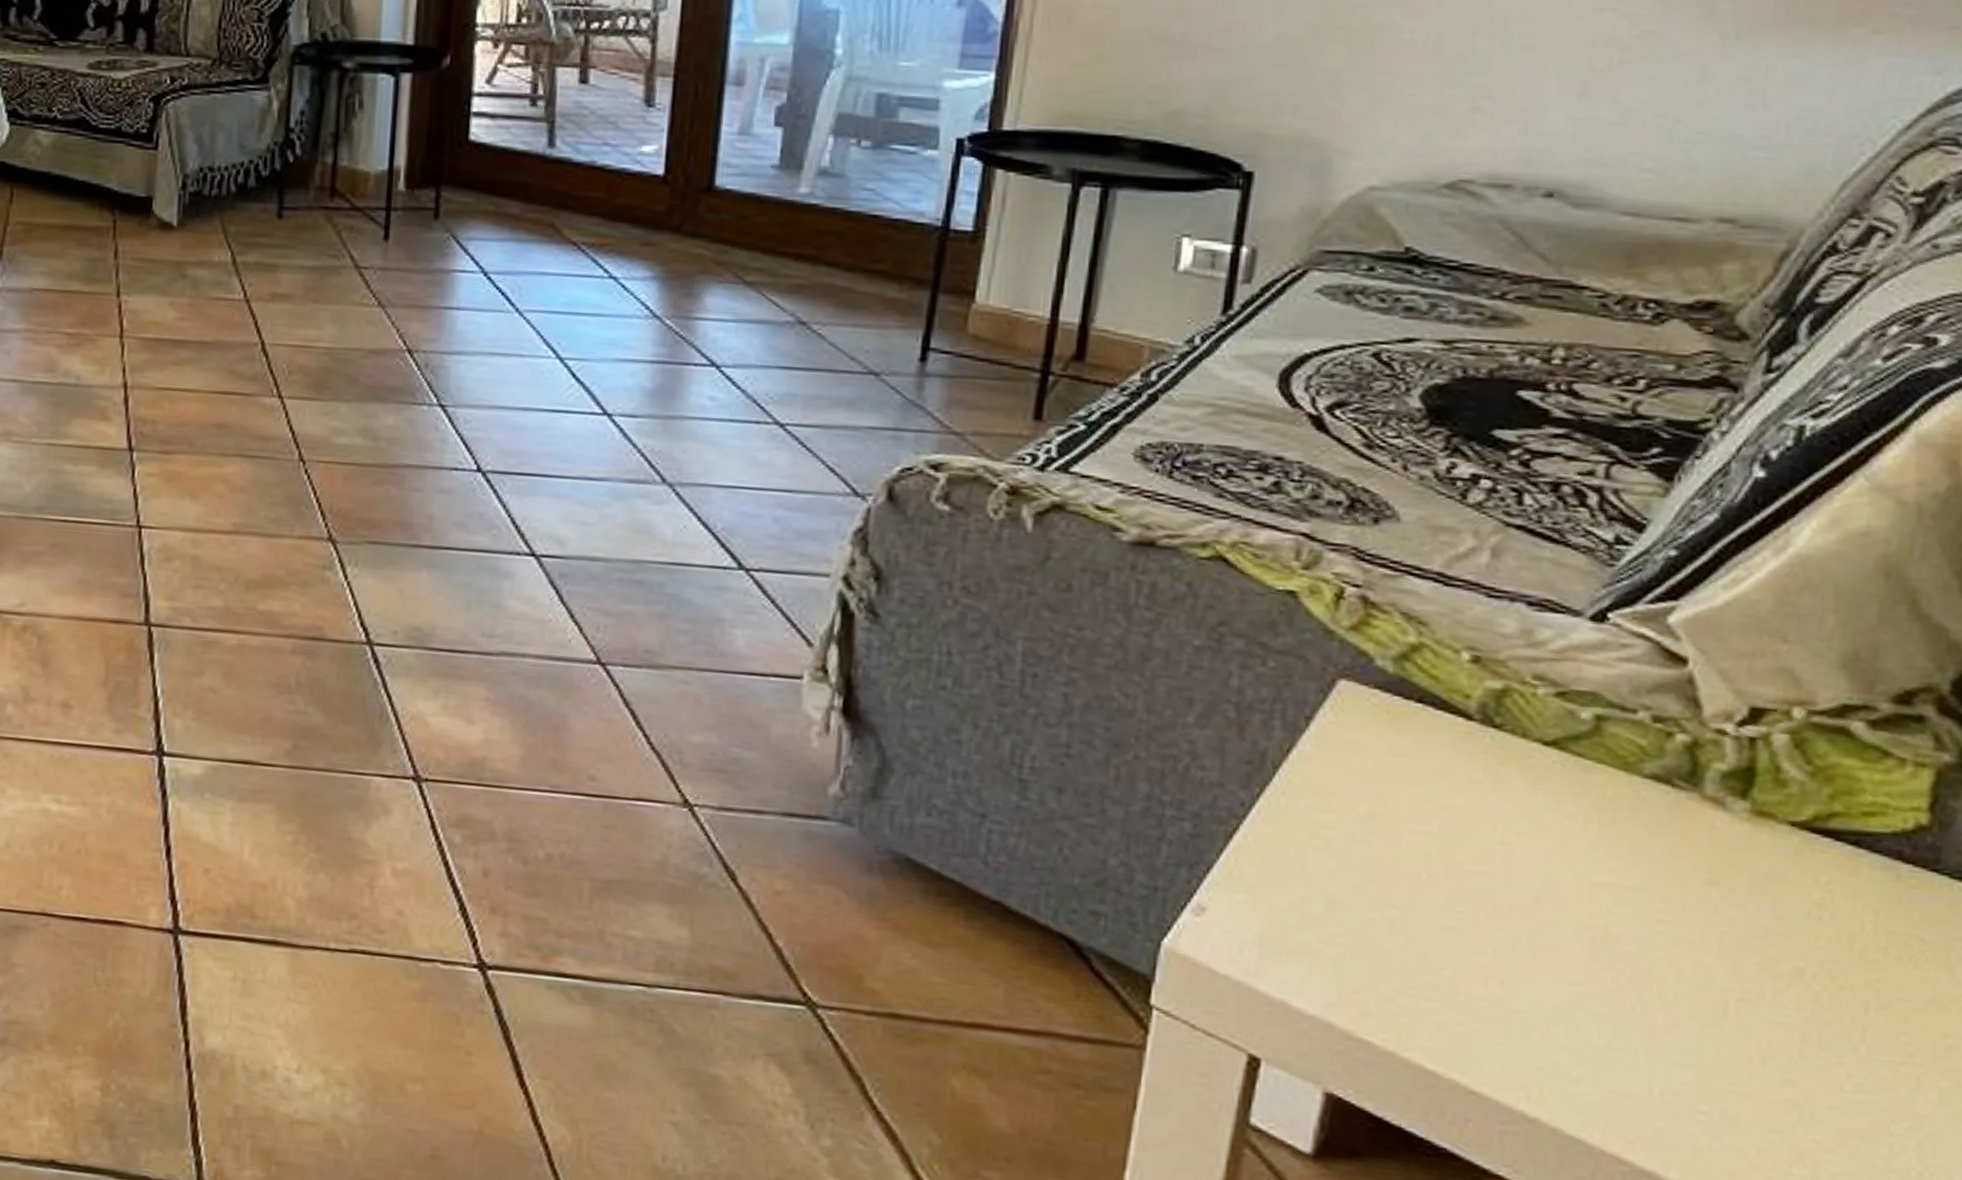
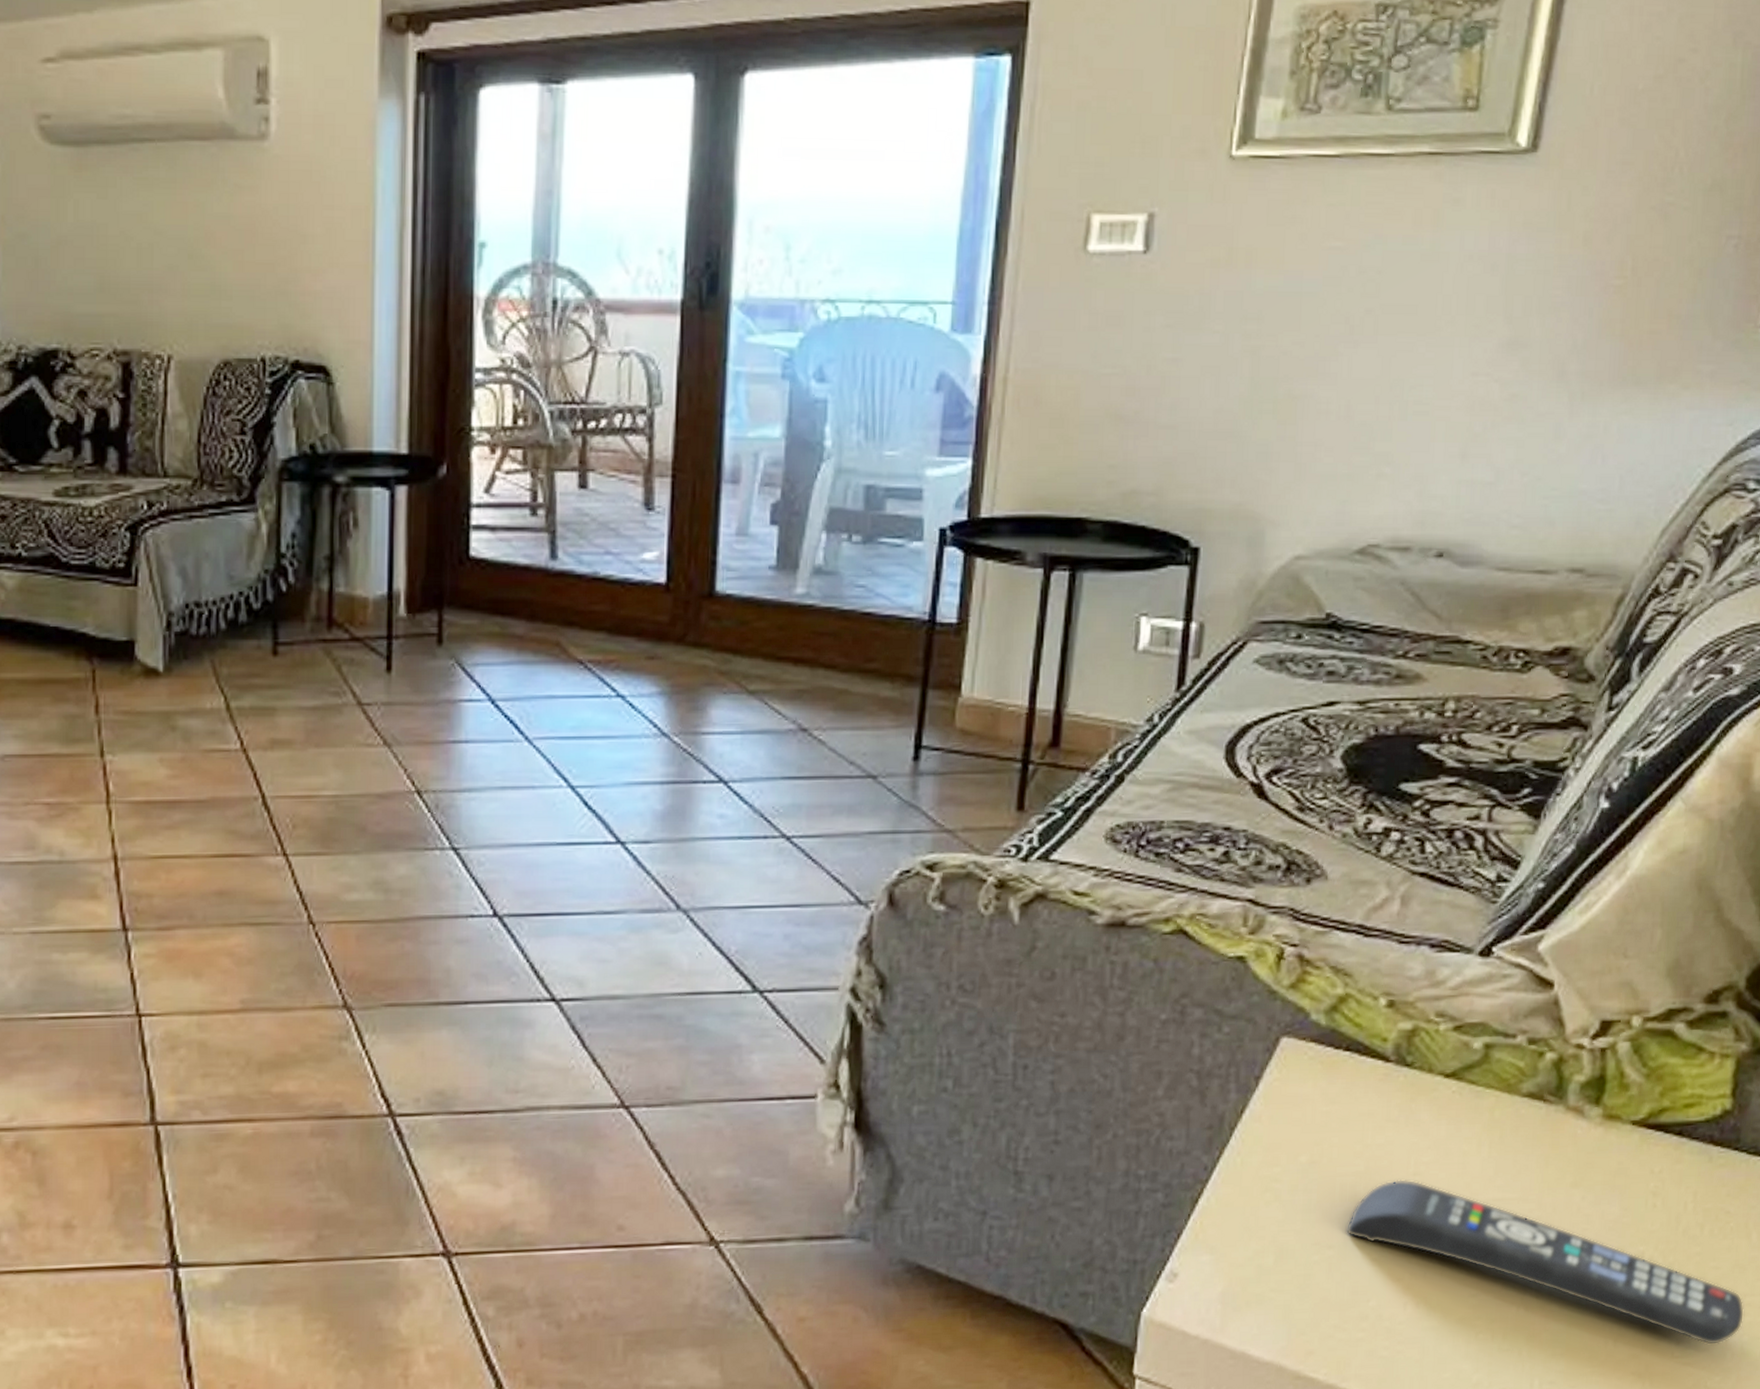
remote control: none [1413,845,1944,1087] -> present [1345,1179,1745,1346]

